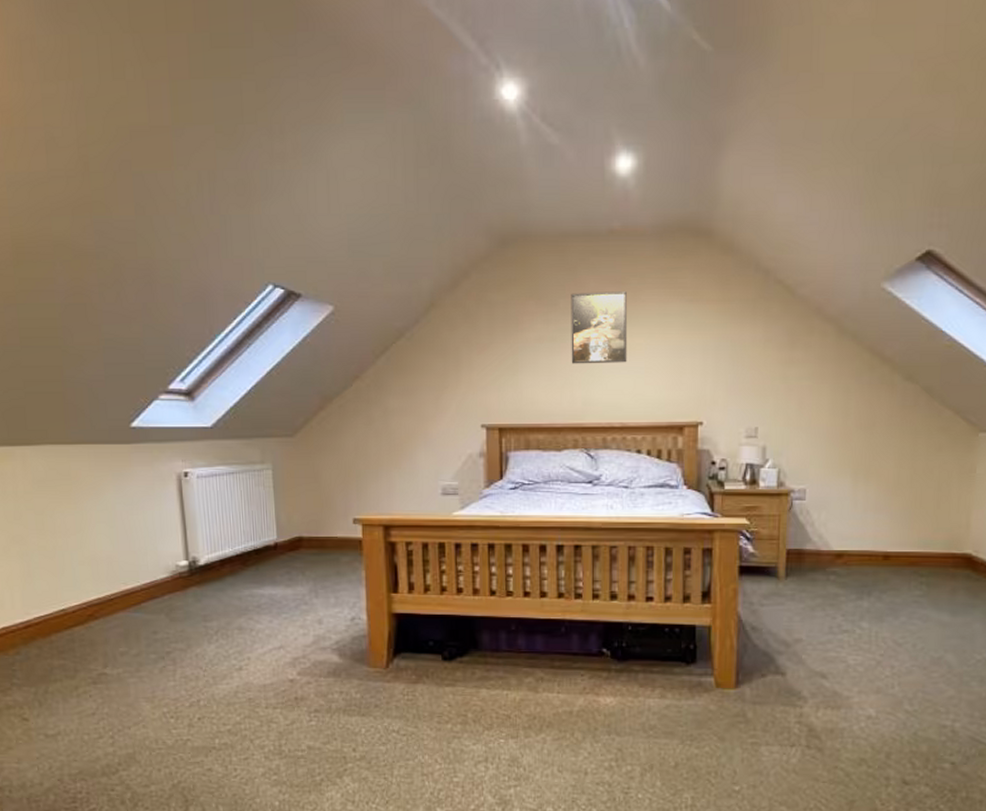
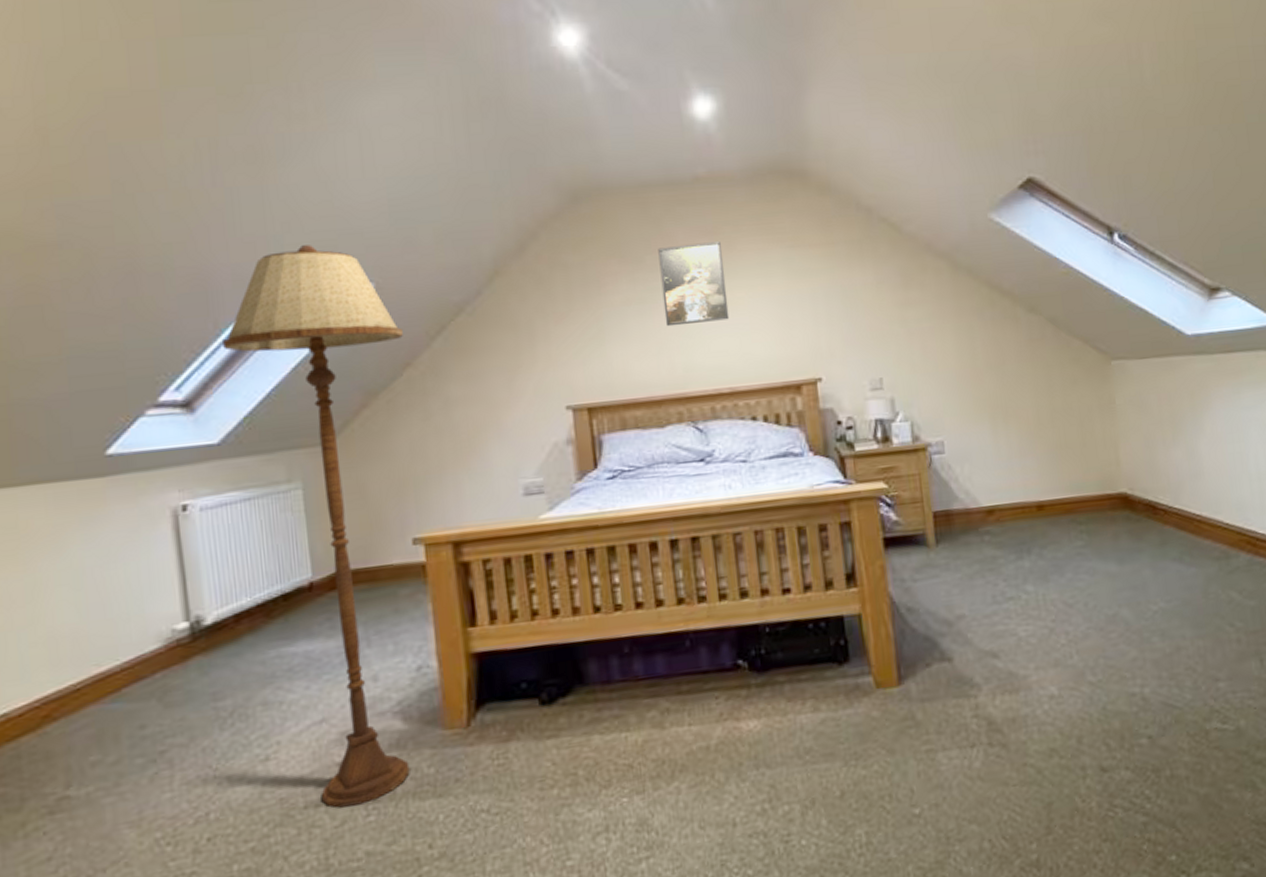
floor lamp: none [215,269,354,712] -> present [221,245,410,808]

